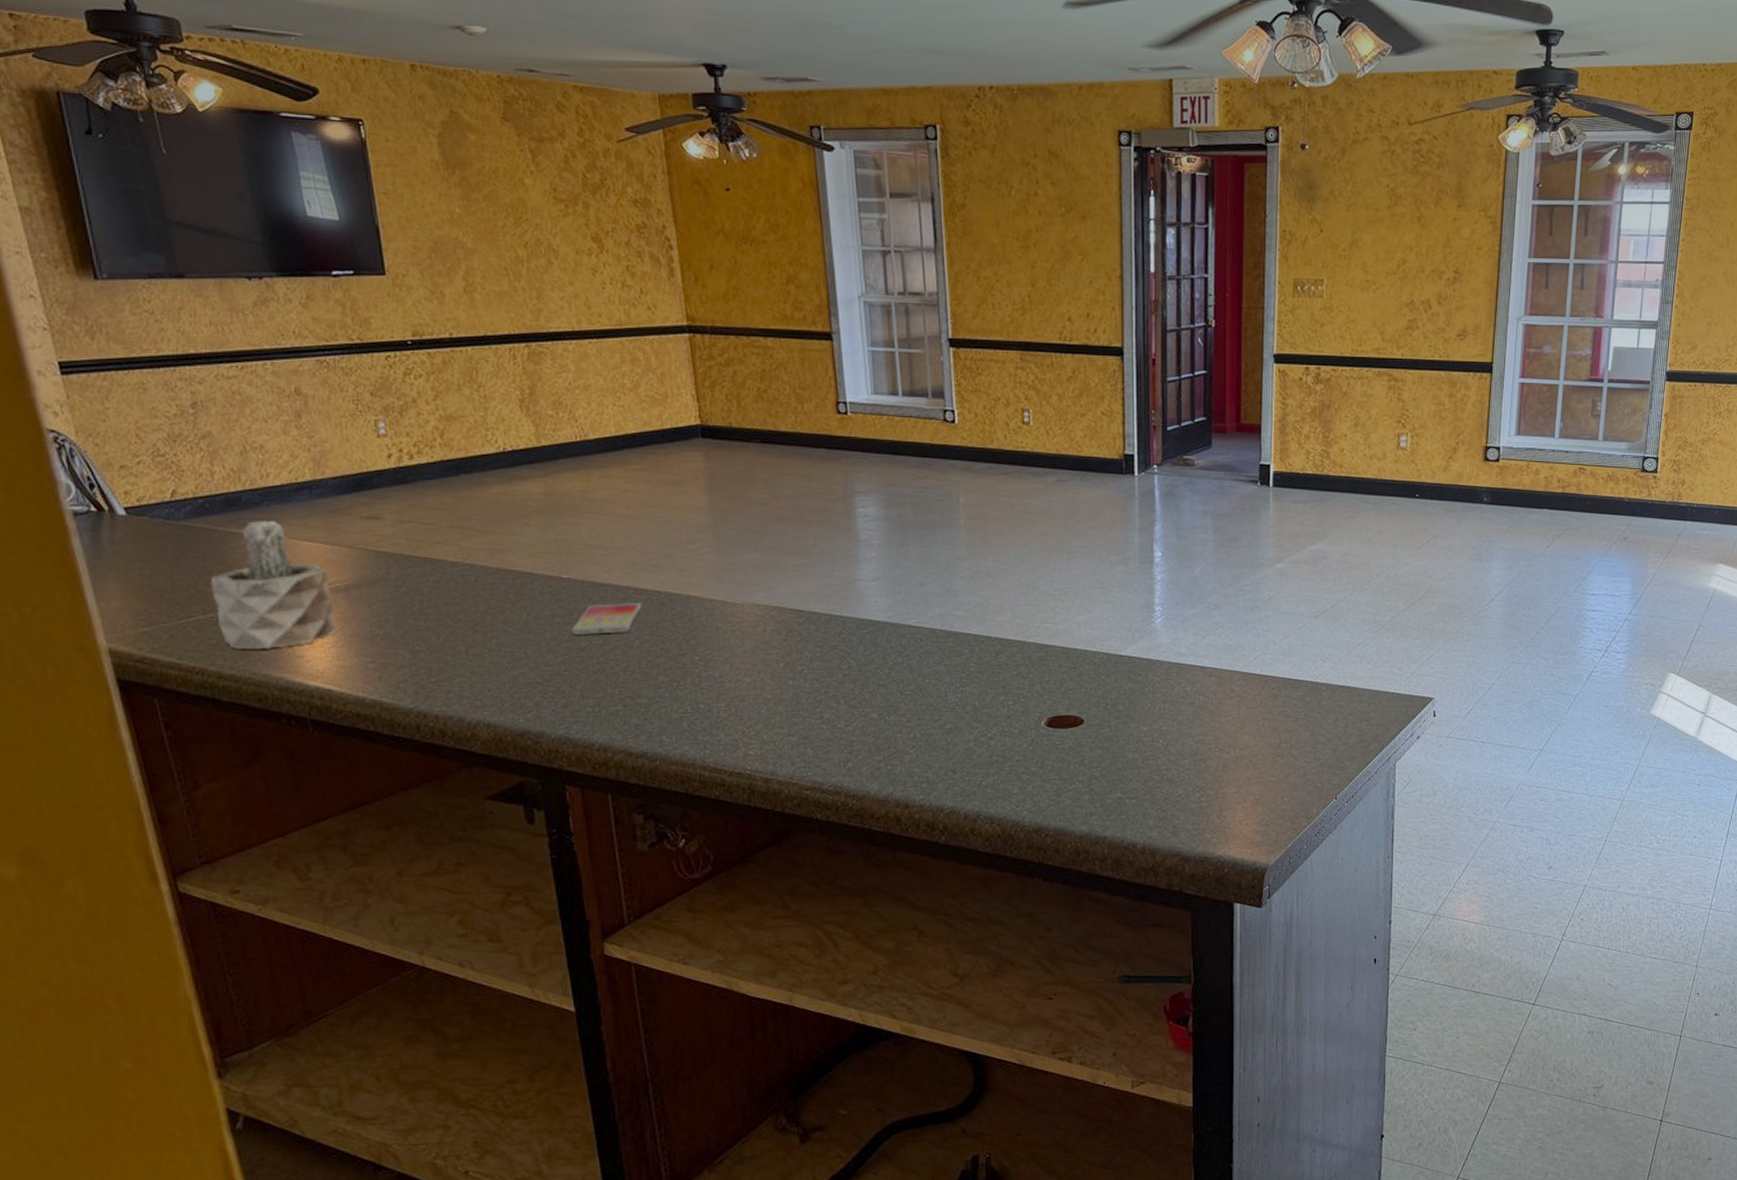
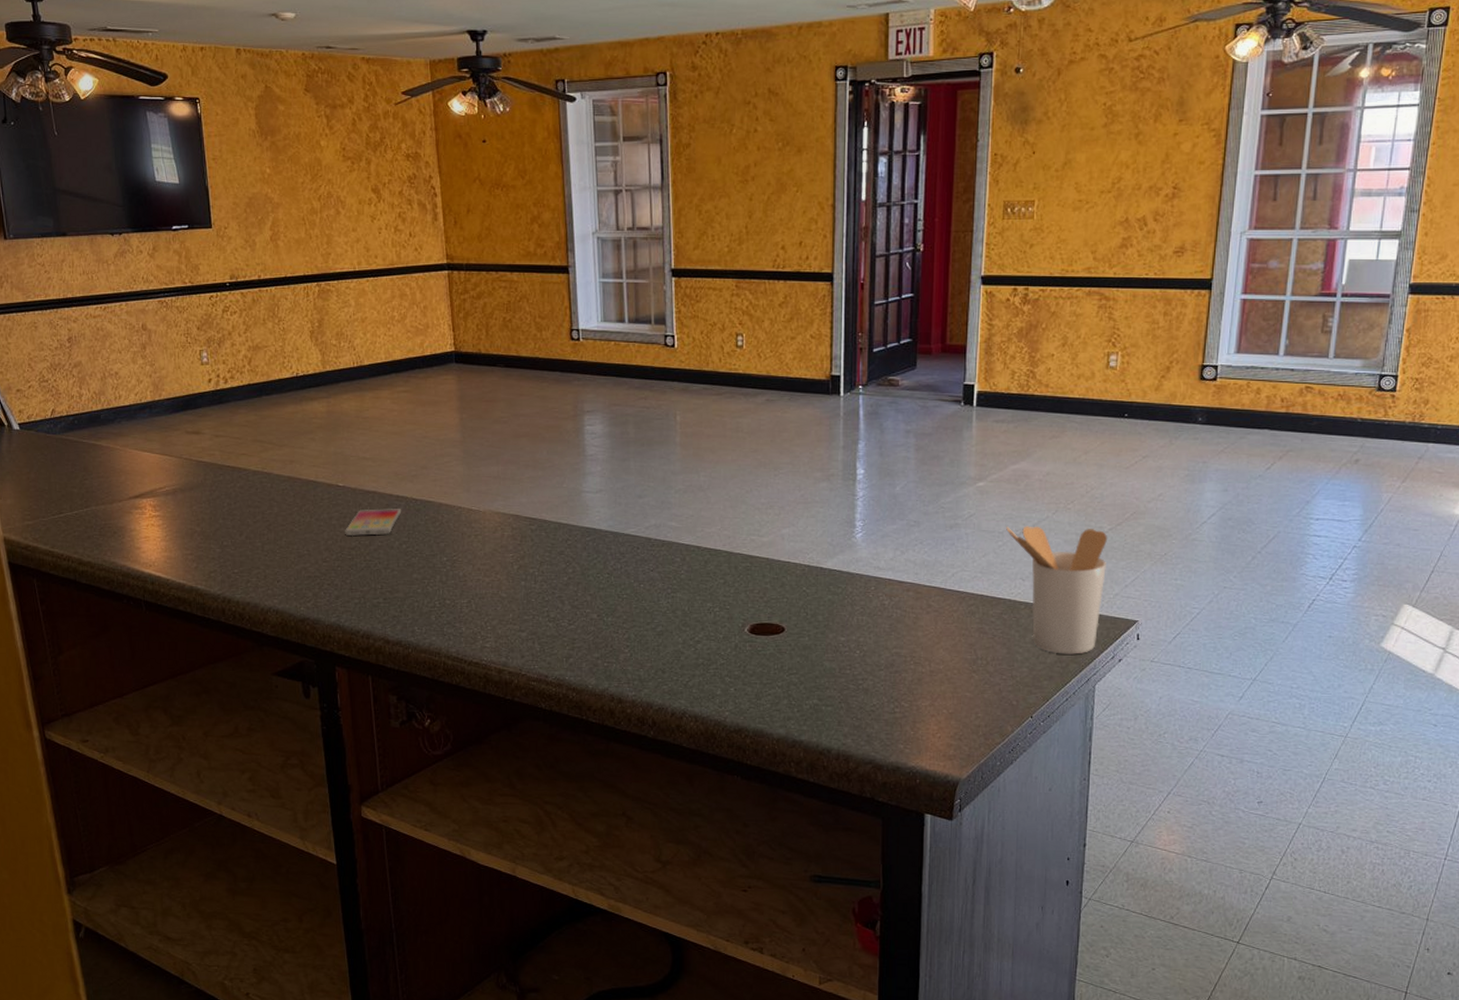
succulent plant: present [210,520,336,650] -> none [76,434,165,542]
utensil holder: none [1306,606,1403,734] -> present [1006,526,1107,655]

